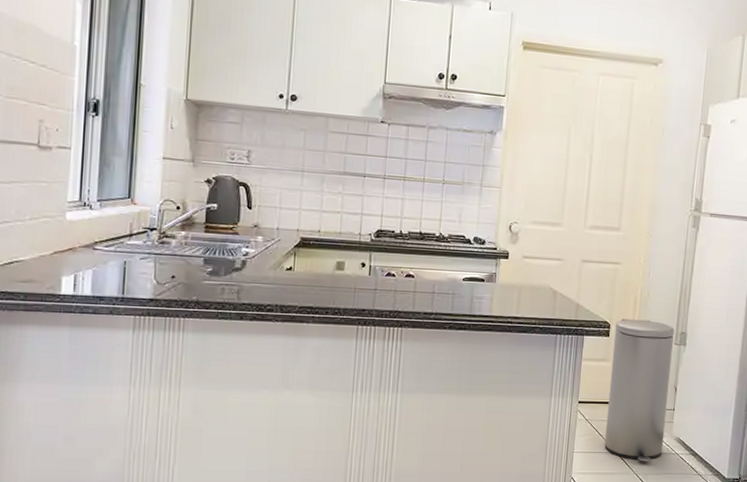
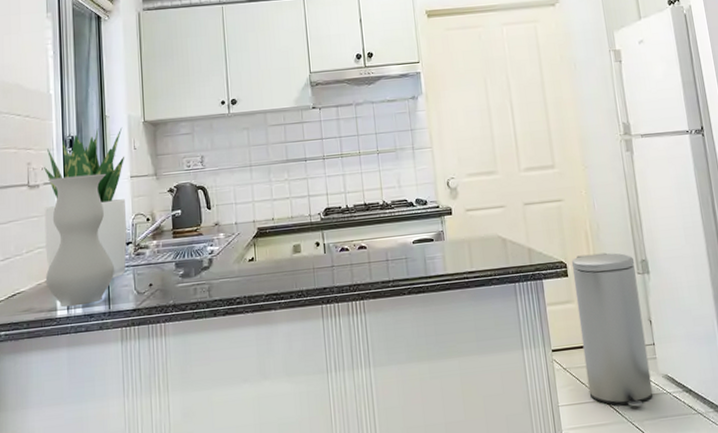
vase: none [50,142,134,287] -> present [45,173,115,308]
planter: none [53,96,160,263] -> present [44,127,127,278]

